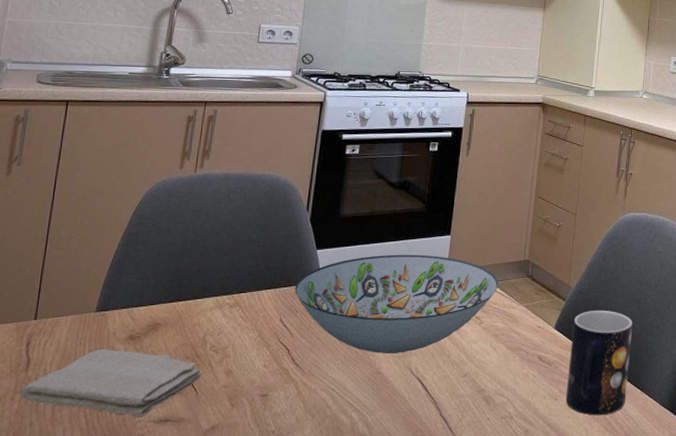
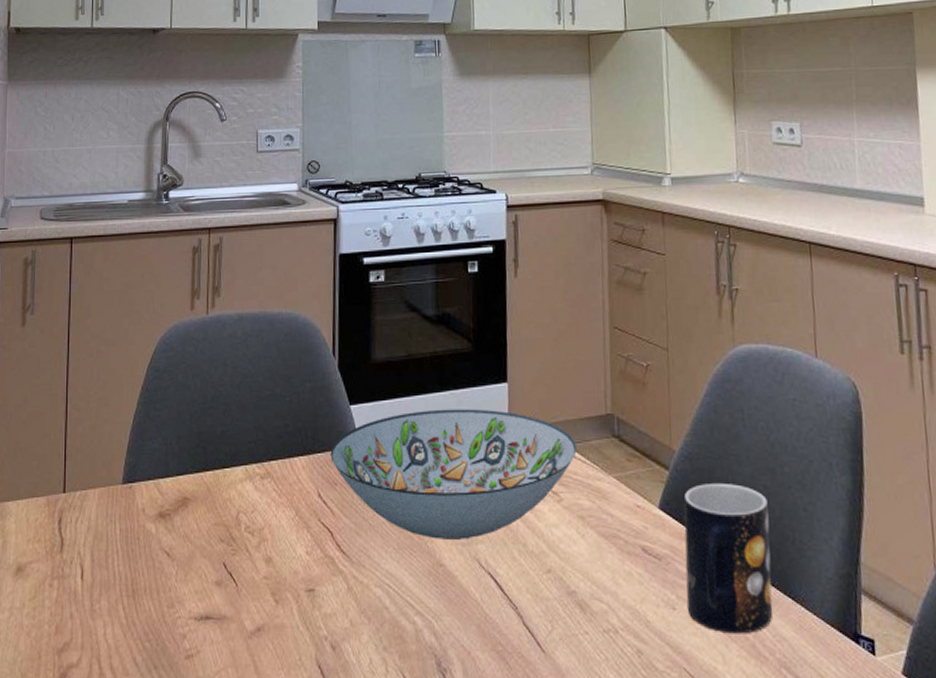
washcloth: present [20,348,201,416] -> none [58,527,238,611]

